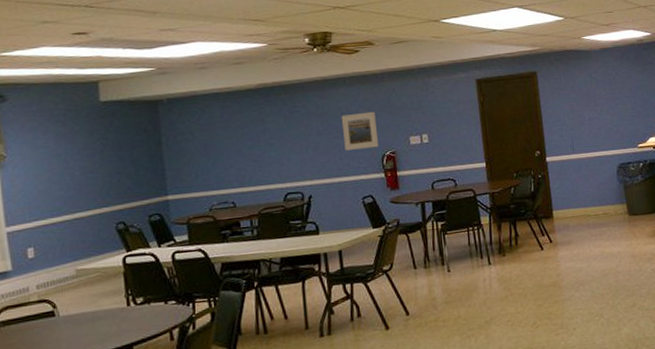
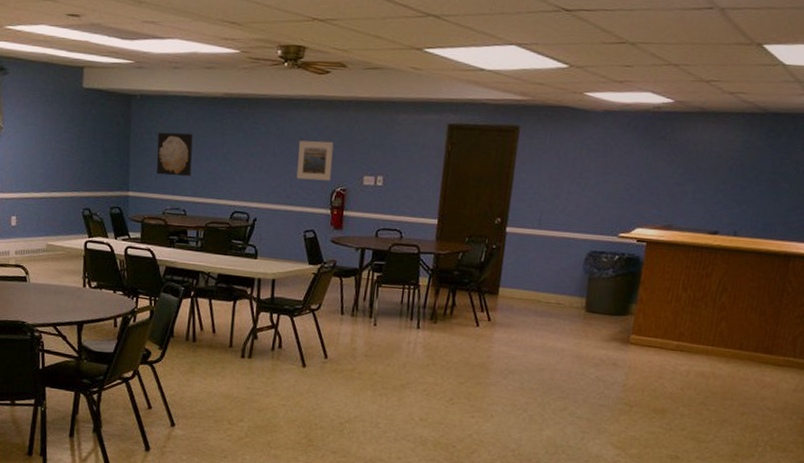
wall art: none [193,126,235,173] -> present [156,132,193,177]

